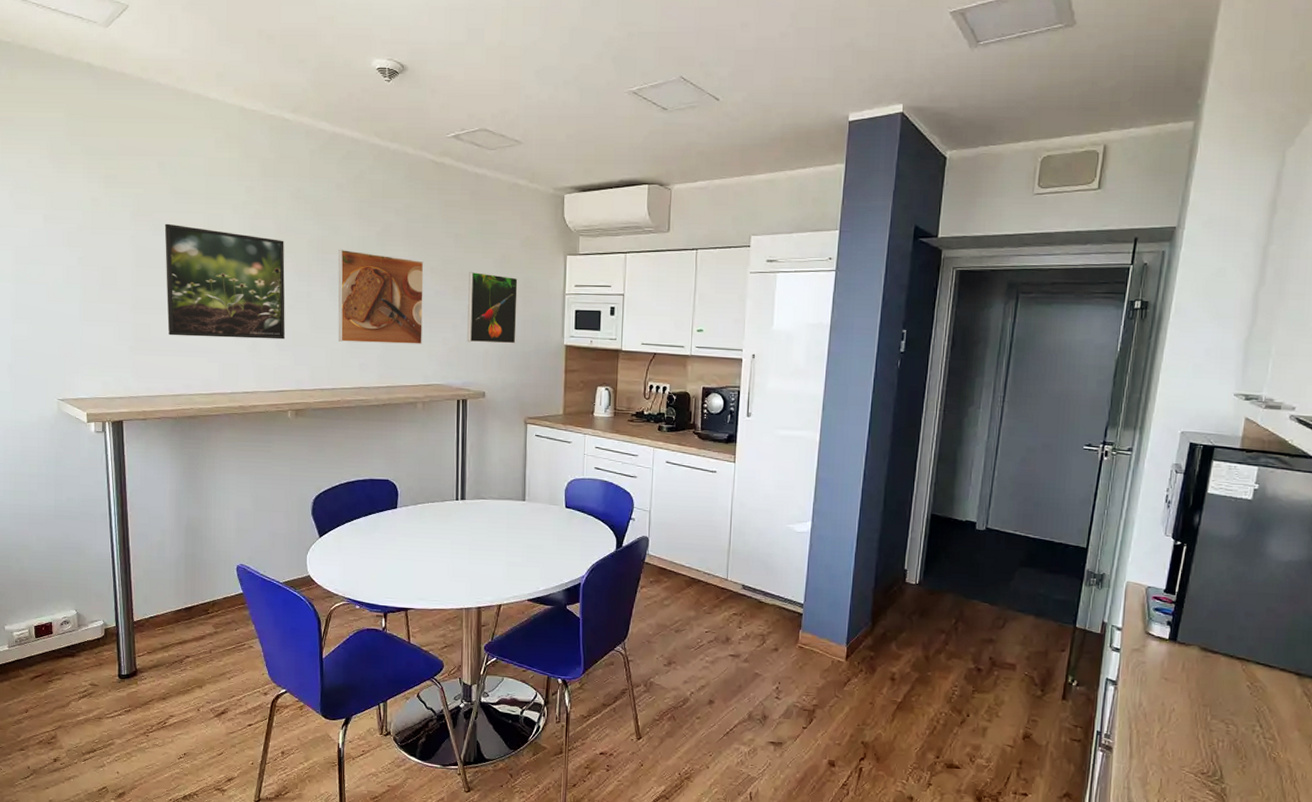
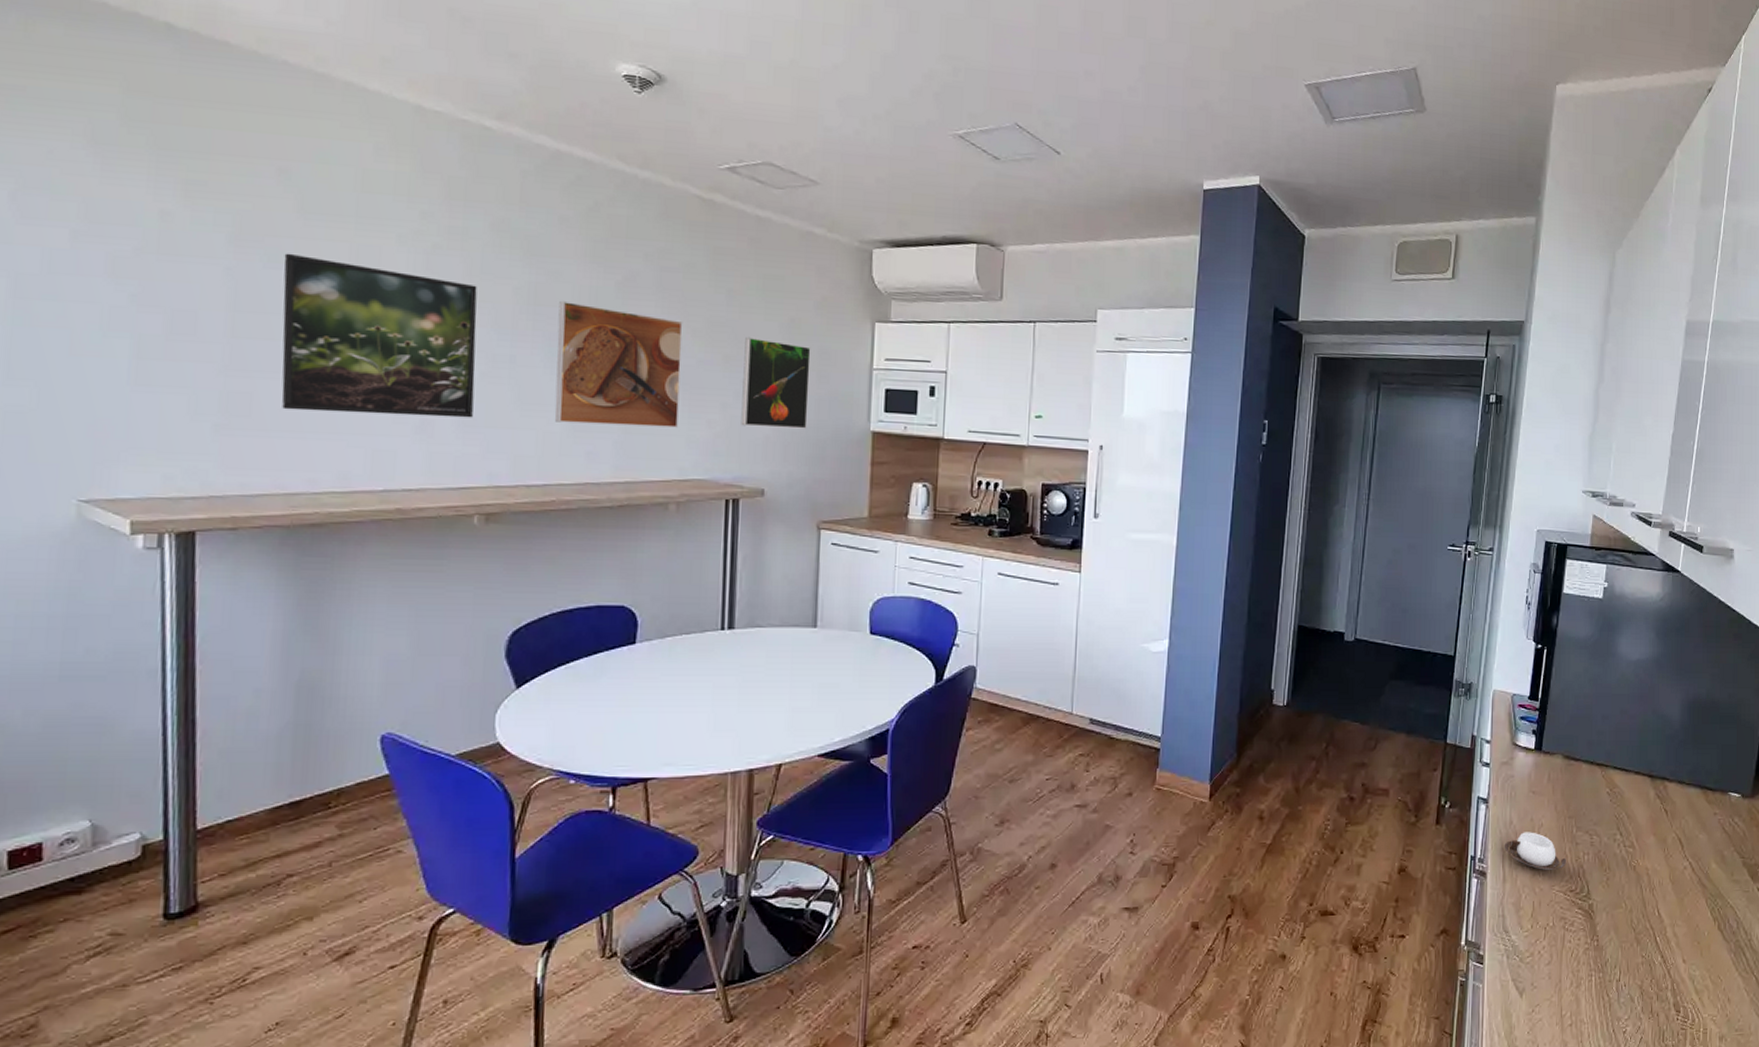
cup: none [1132,714,1199,753] -> present [1504,832,1567,871]

